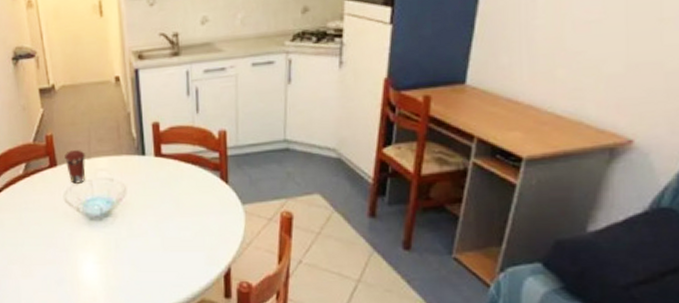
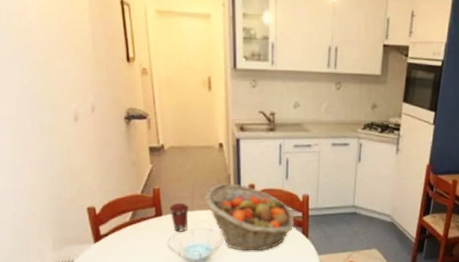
fruit basket: none [102,123,210,202] -> present [205,183,295,250]

